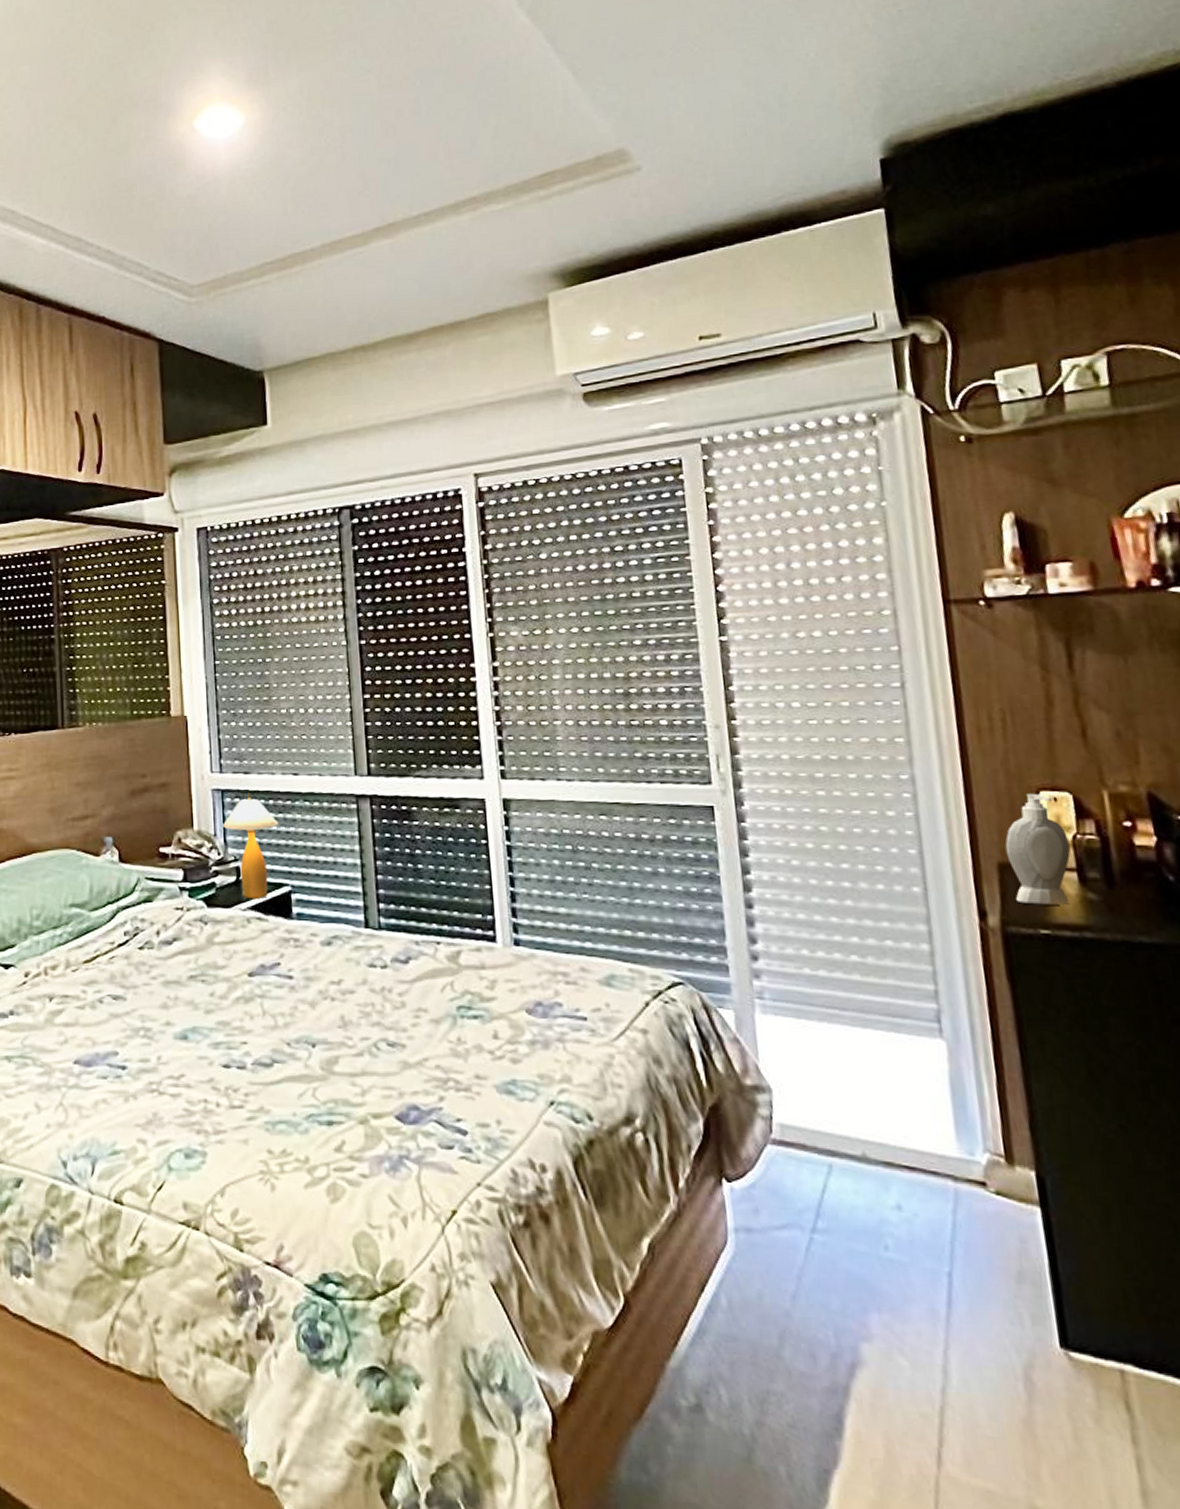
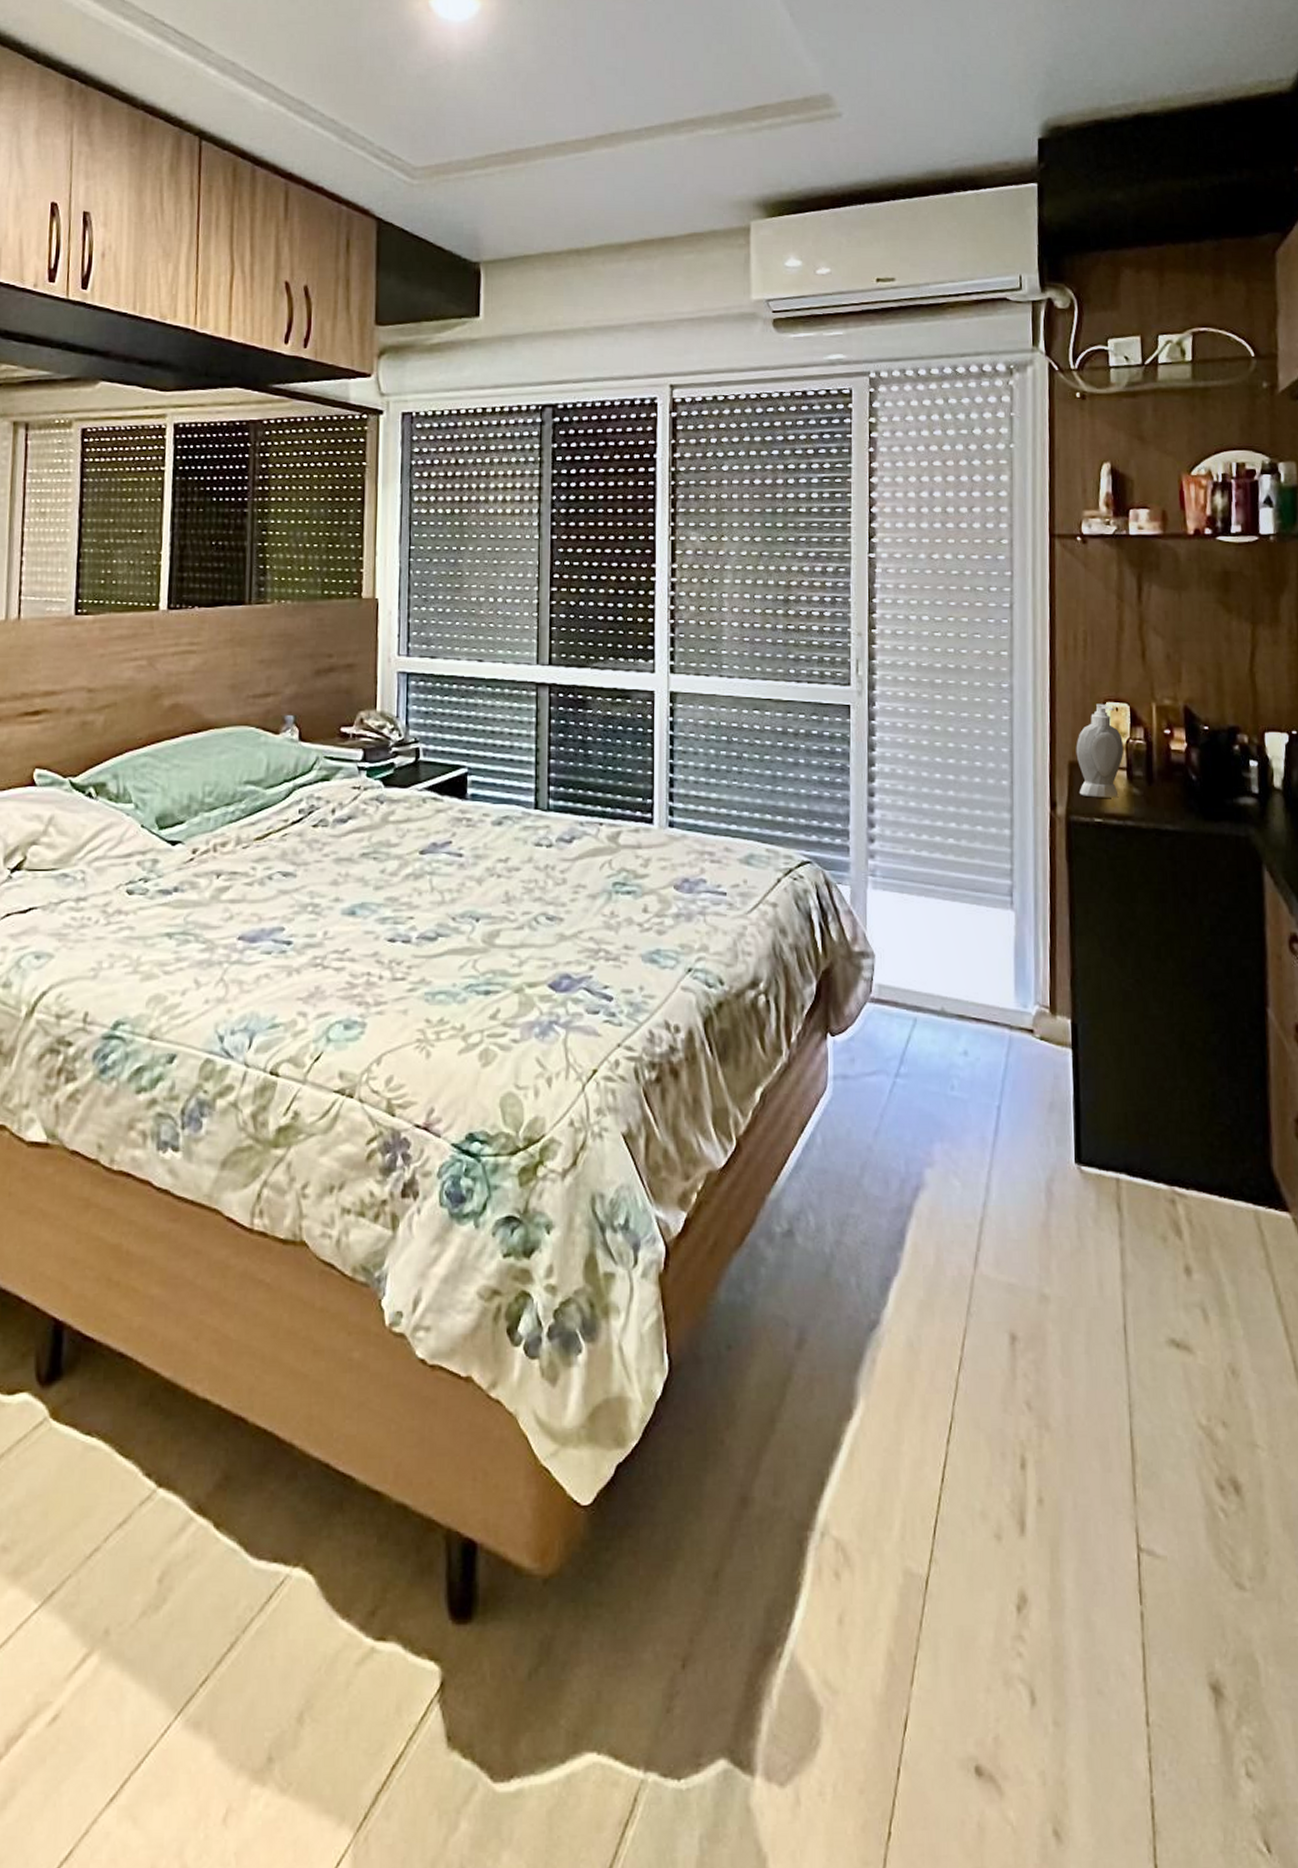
table lamp: present [223,792,279,898] -> none [406,676,461,779]

